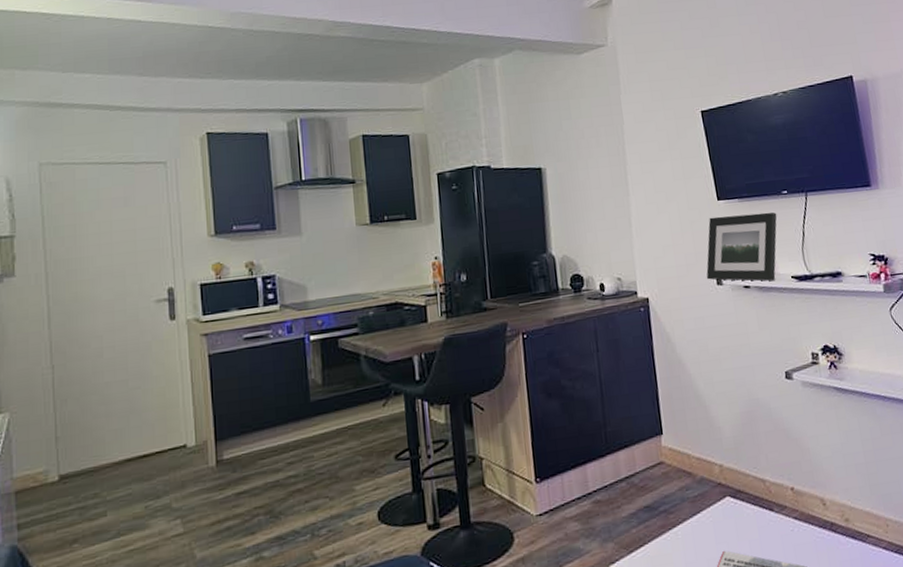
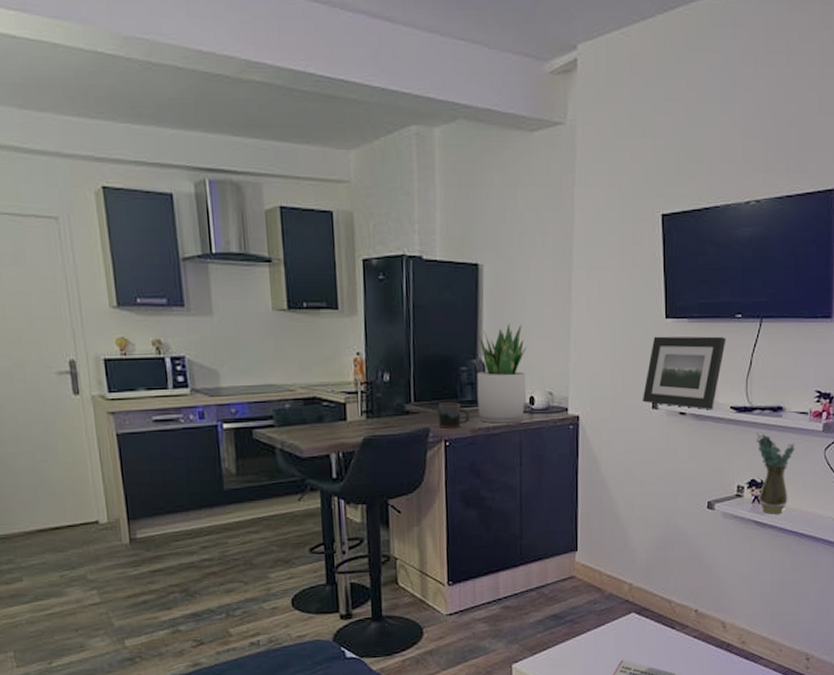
mug: none [513,295,545,322] -> present [437,402,470,428]
planter: none [547,218,596,313] -> present [476,324,528,424]
vase: none [821,299,864,379] -> present [756,433,795,514]

